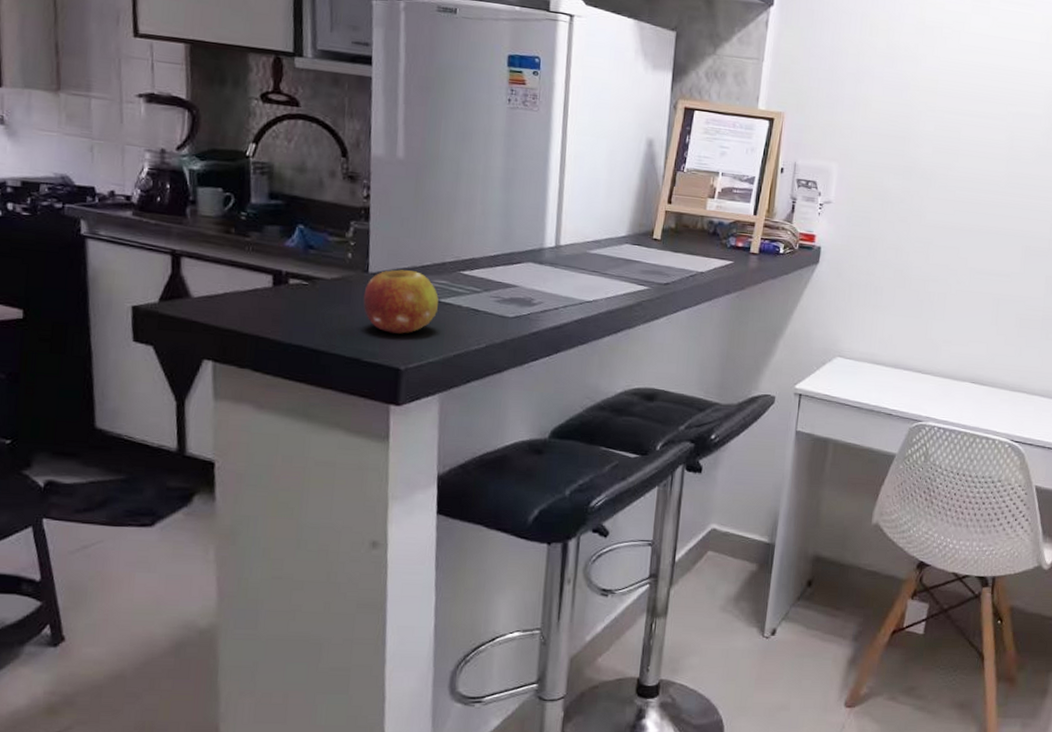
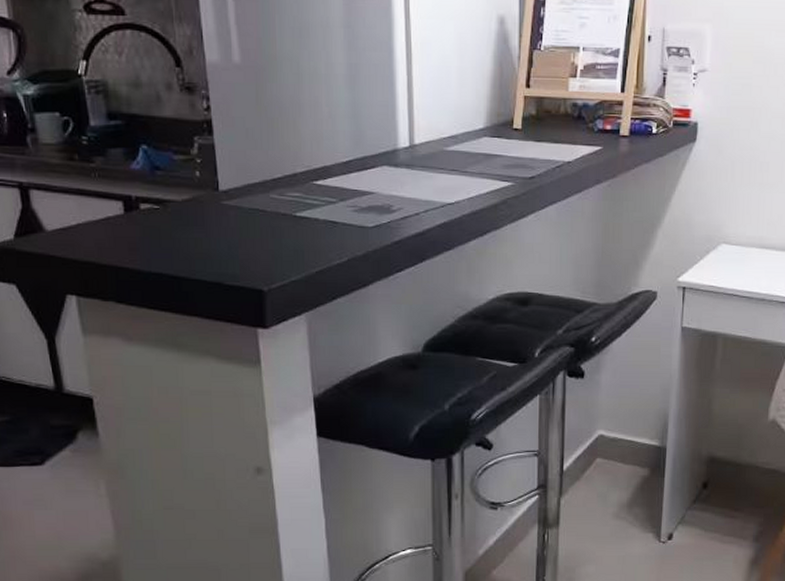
fruit: present [363,269,439,334] -> none [217,185,294,253]

